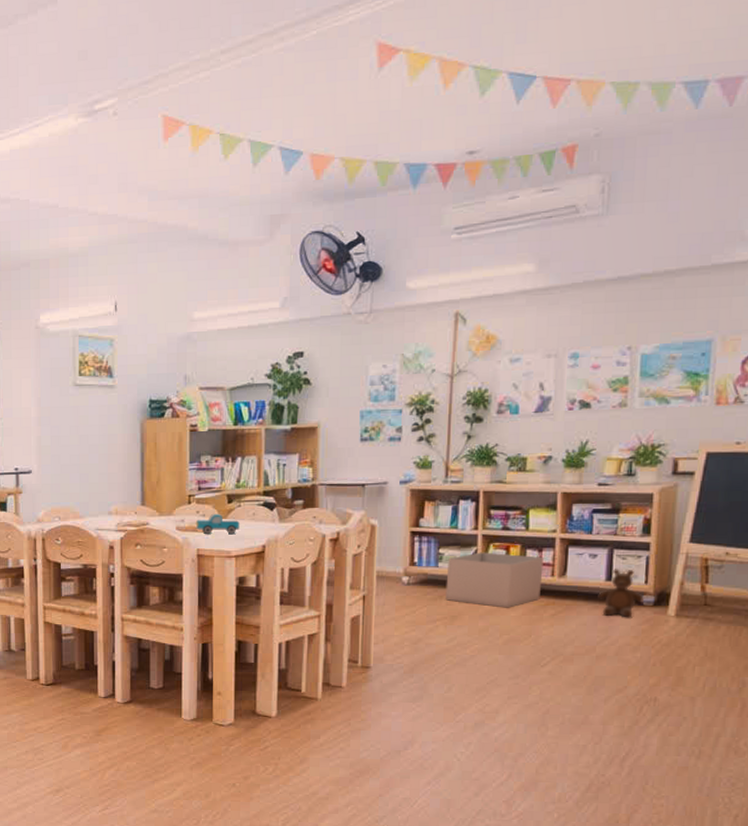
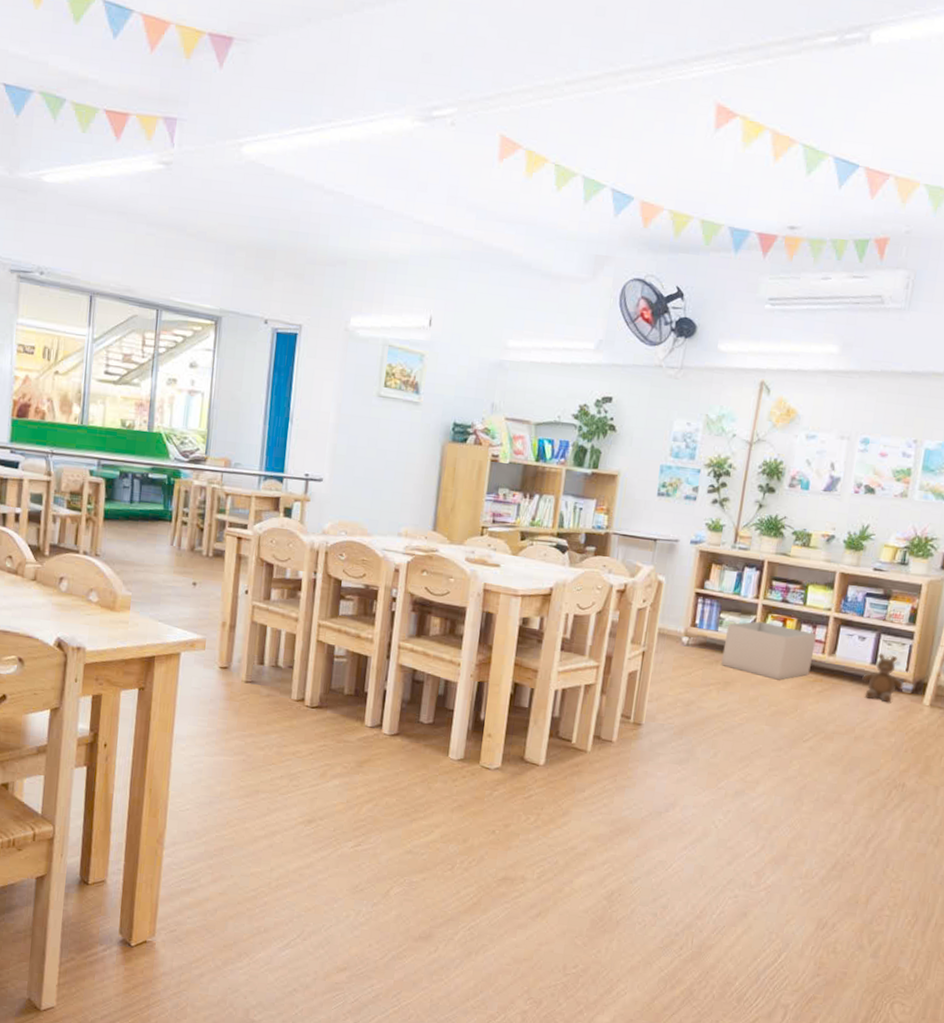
toy truck: present [195,513,240,535] -> none [485,548,530,573]

